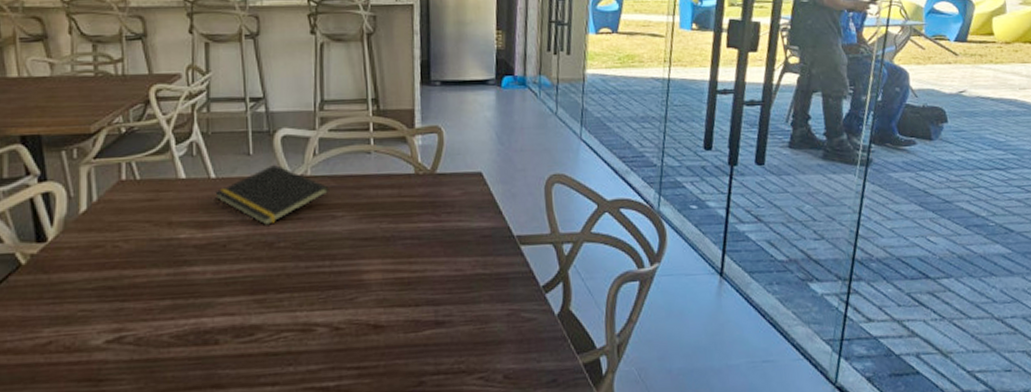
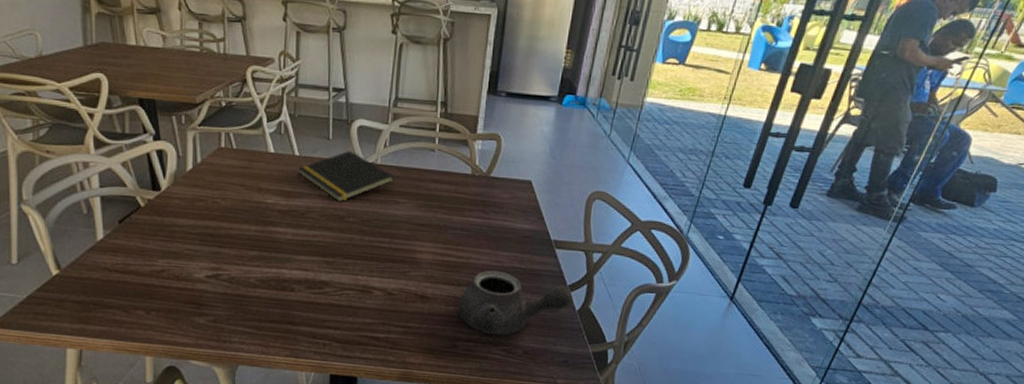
teapot: none [419,280,550,361] -> present [458,270,573,335]

